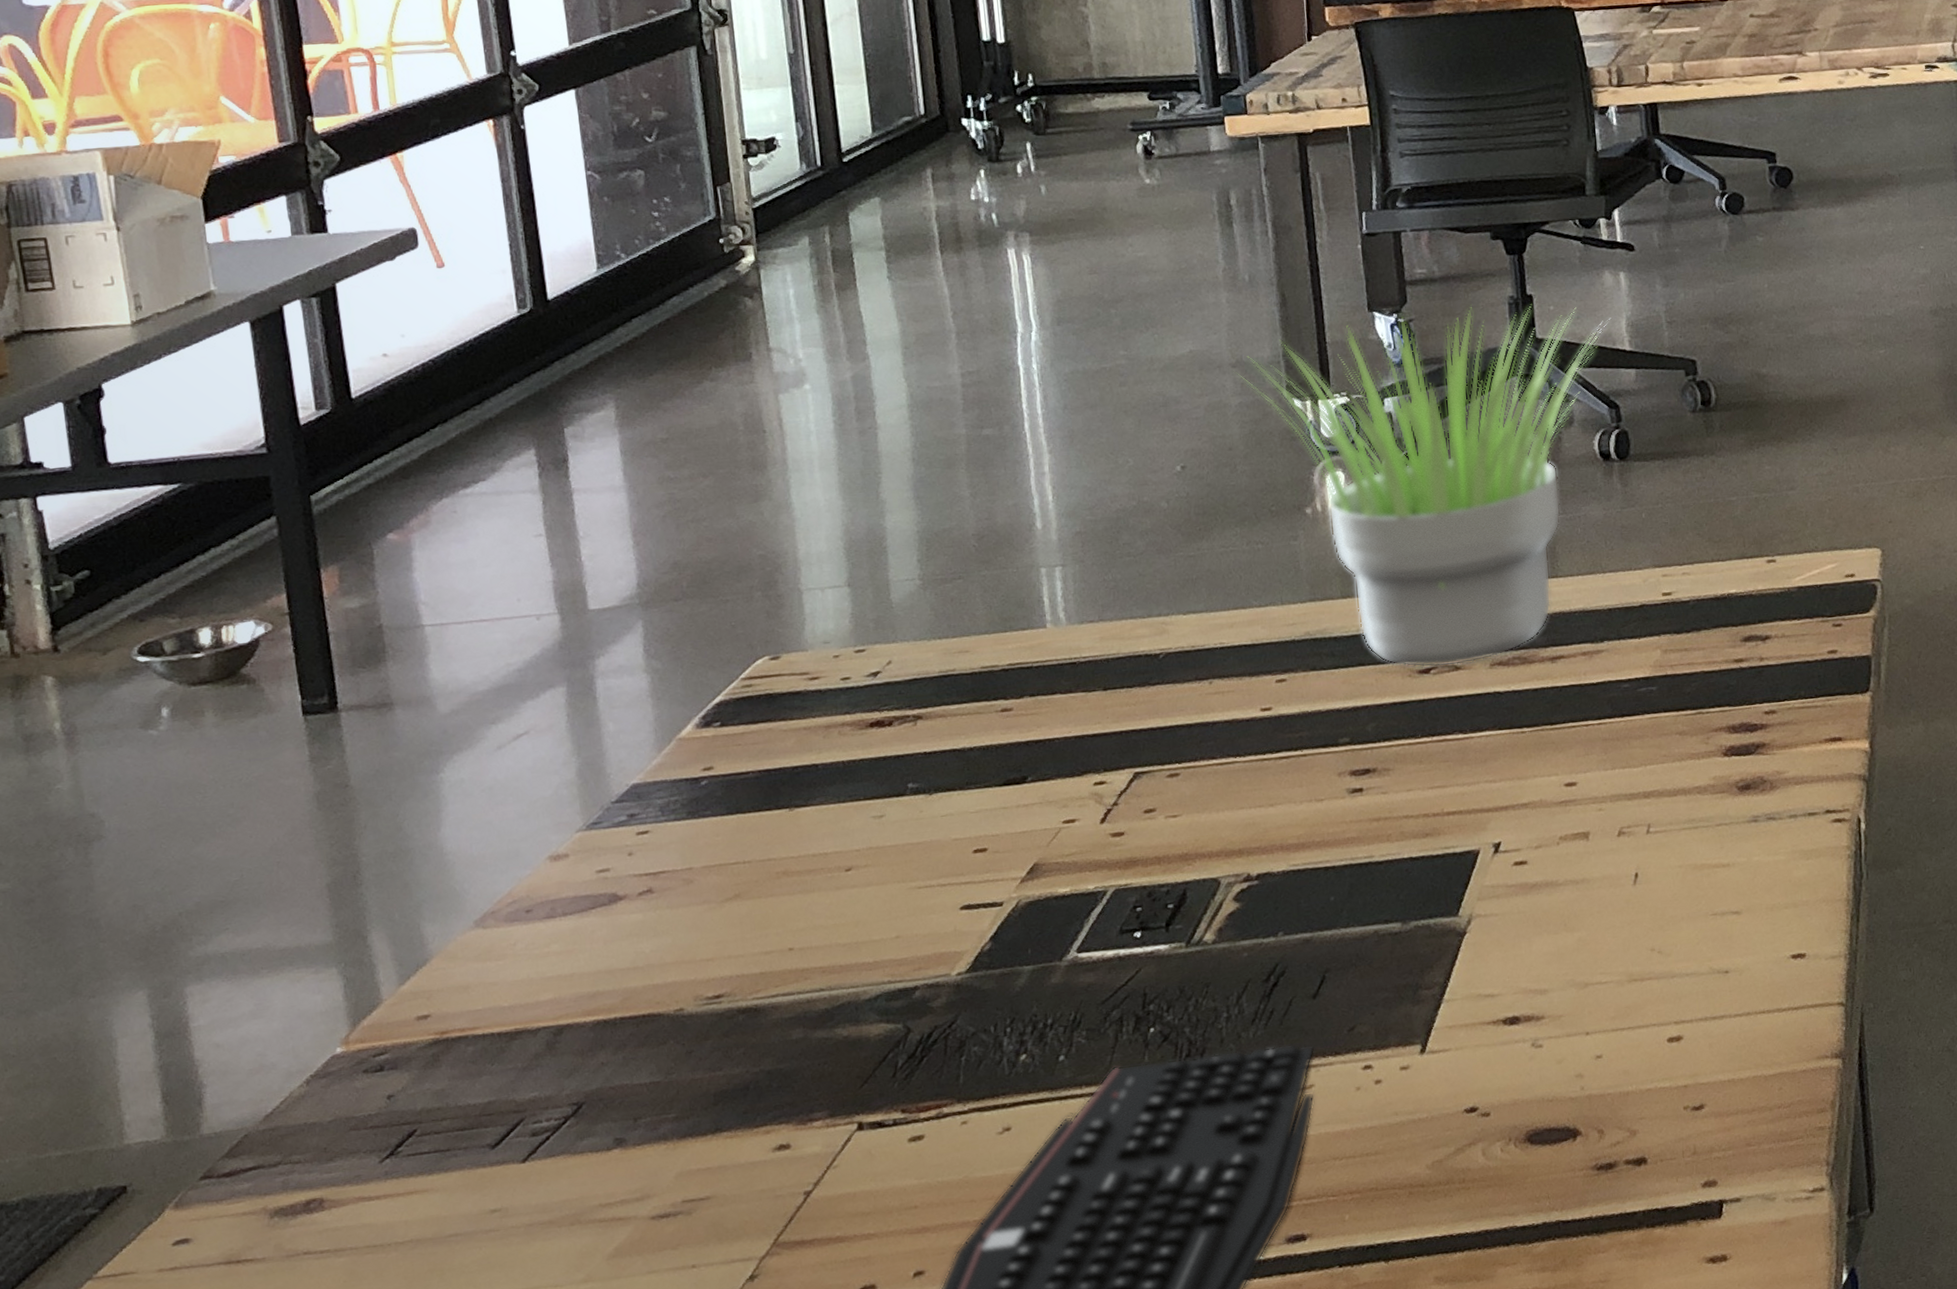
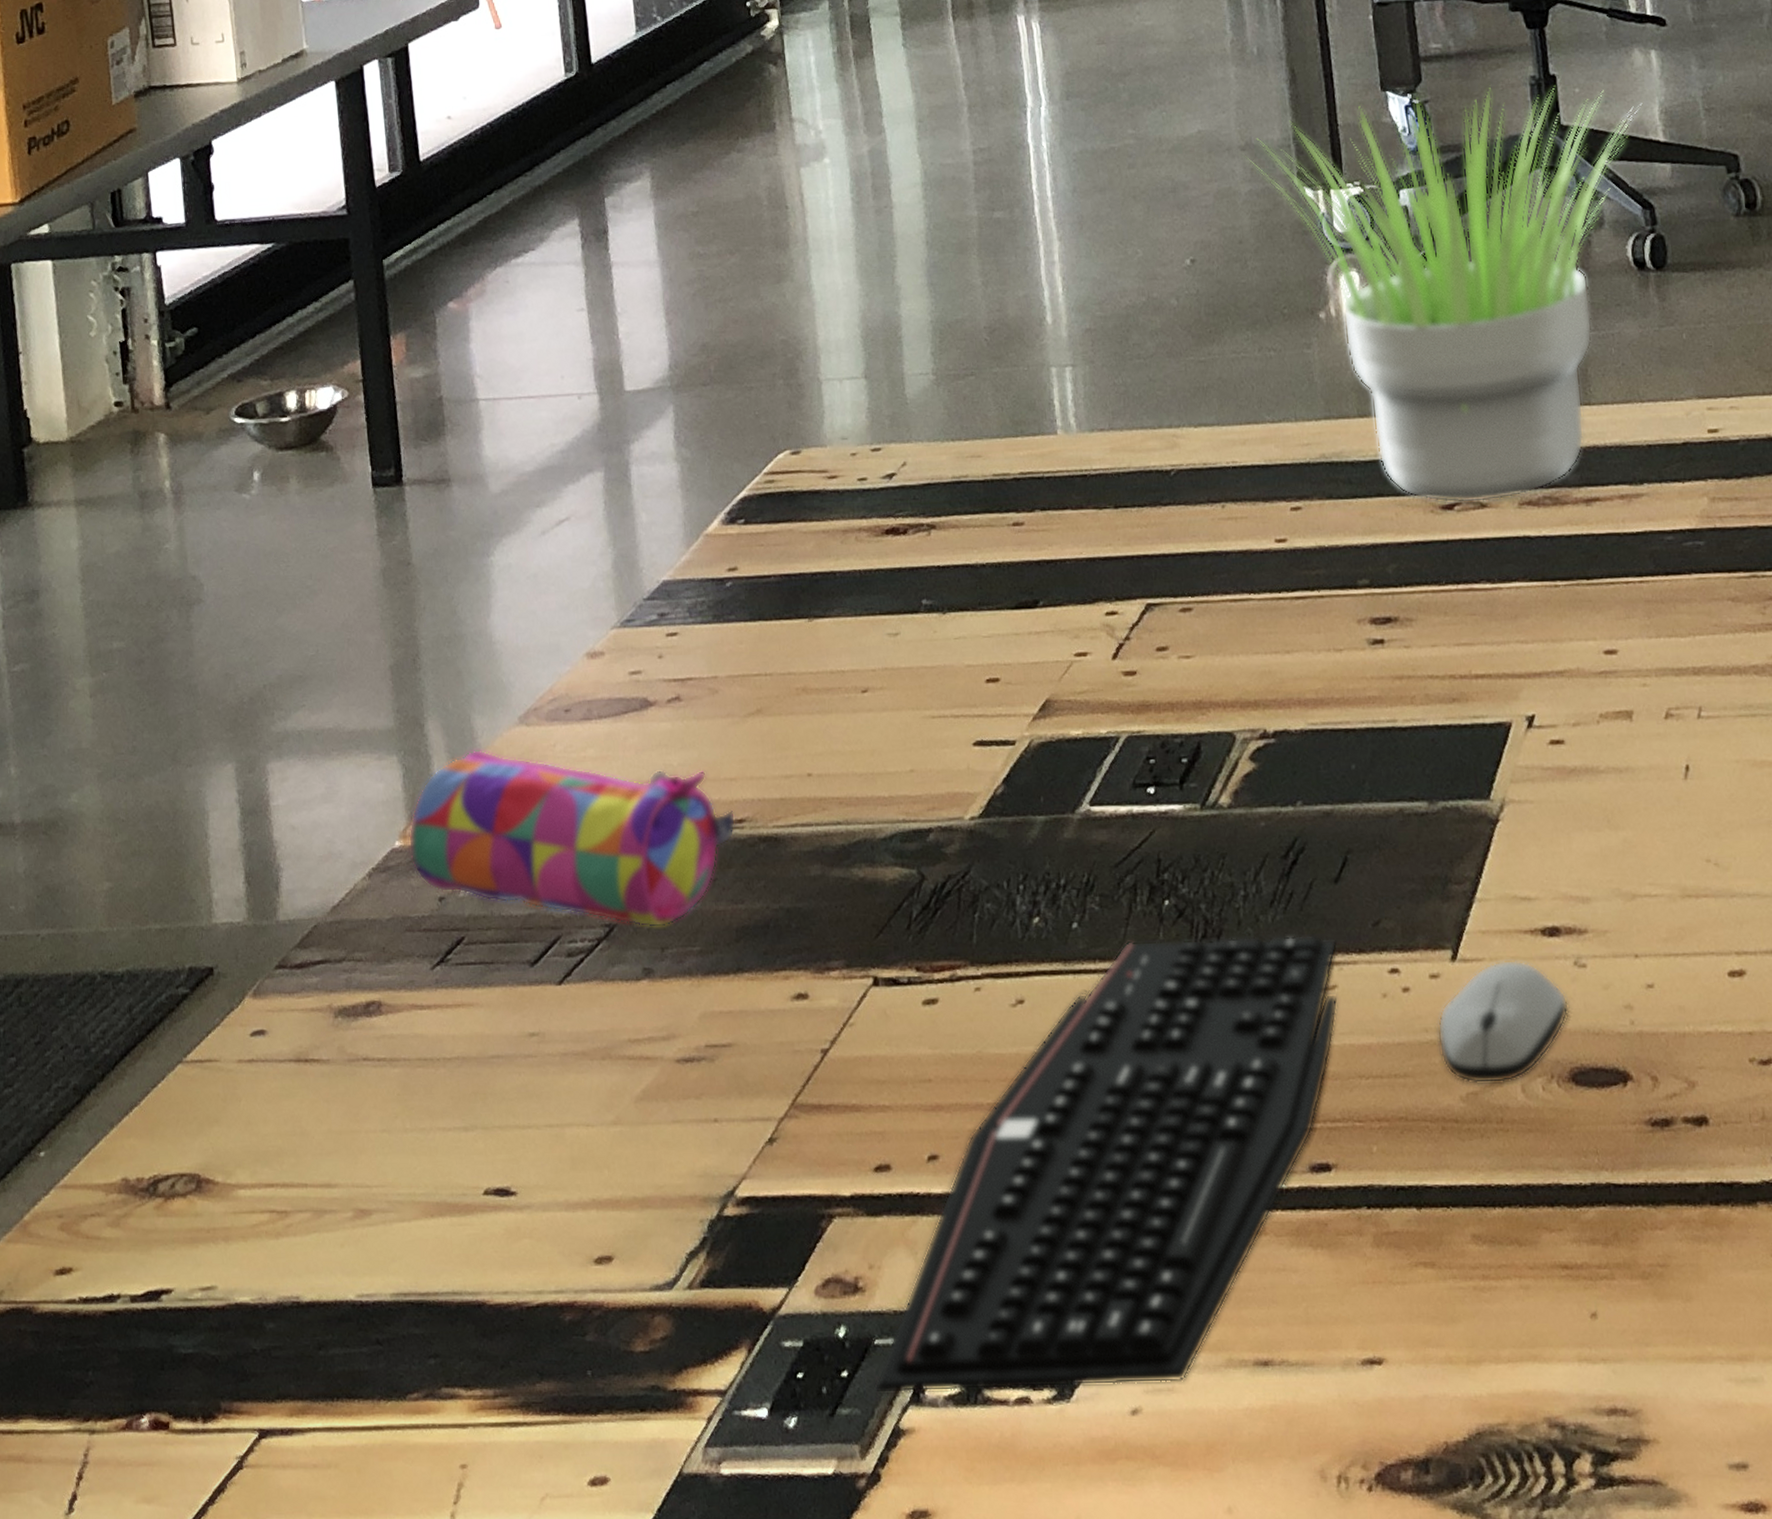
pencil case: none [351,953,714,1101] -> present [408,749,736,927]
computer mouse: none [1406,1047,1527,1153] -> present [1437,959,1570,1084]

